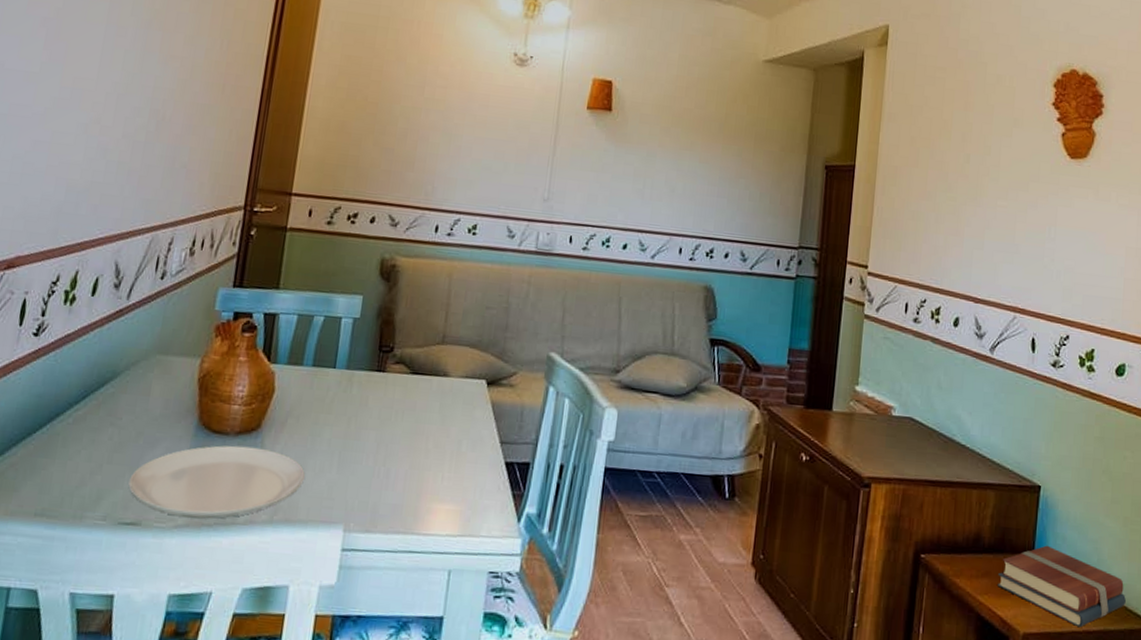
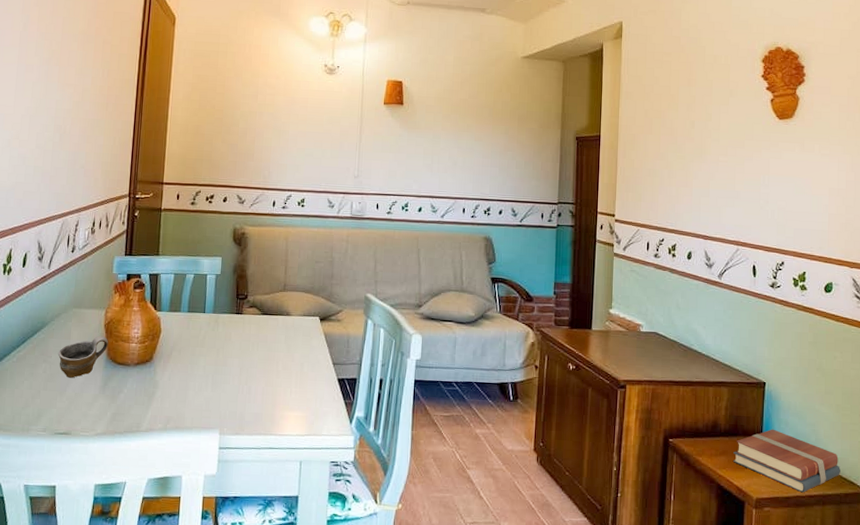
plate: present [128,445,305,519] -> none [60,373,188,429]
cup: none [131,392,203,449] -> present [58,335,109,378]

